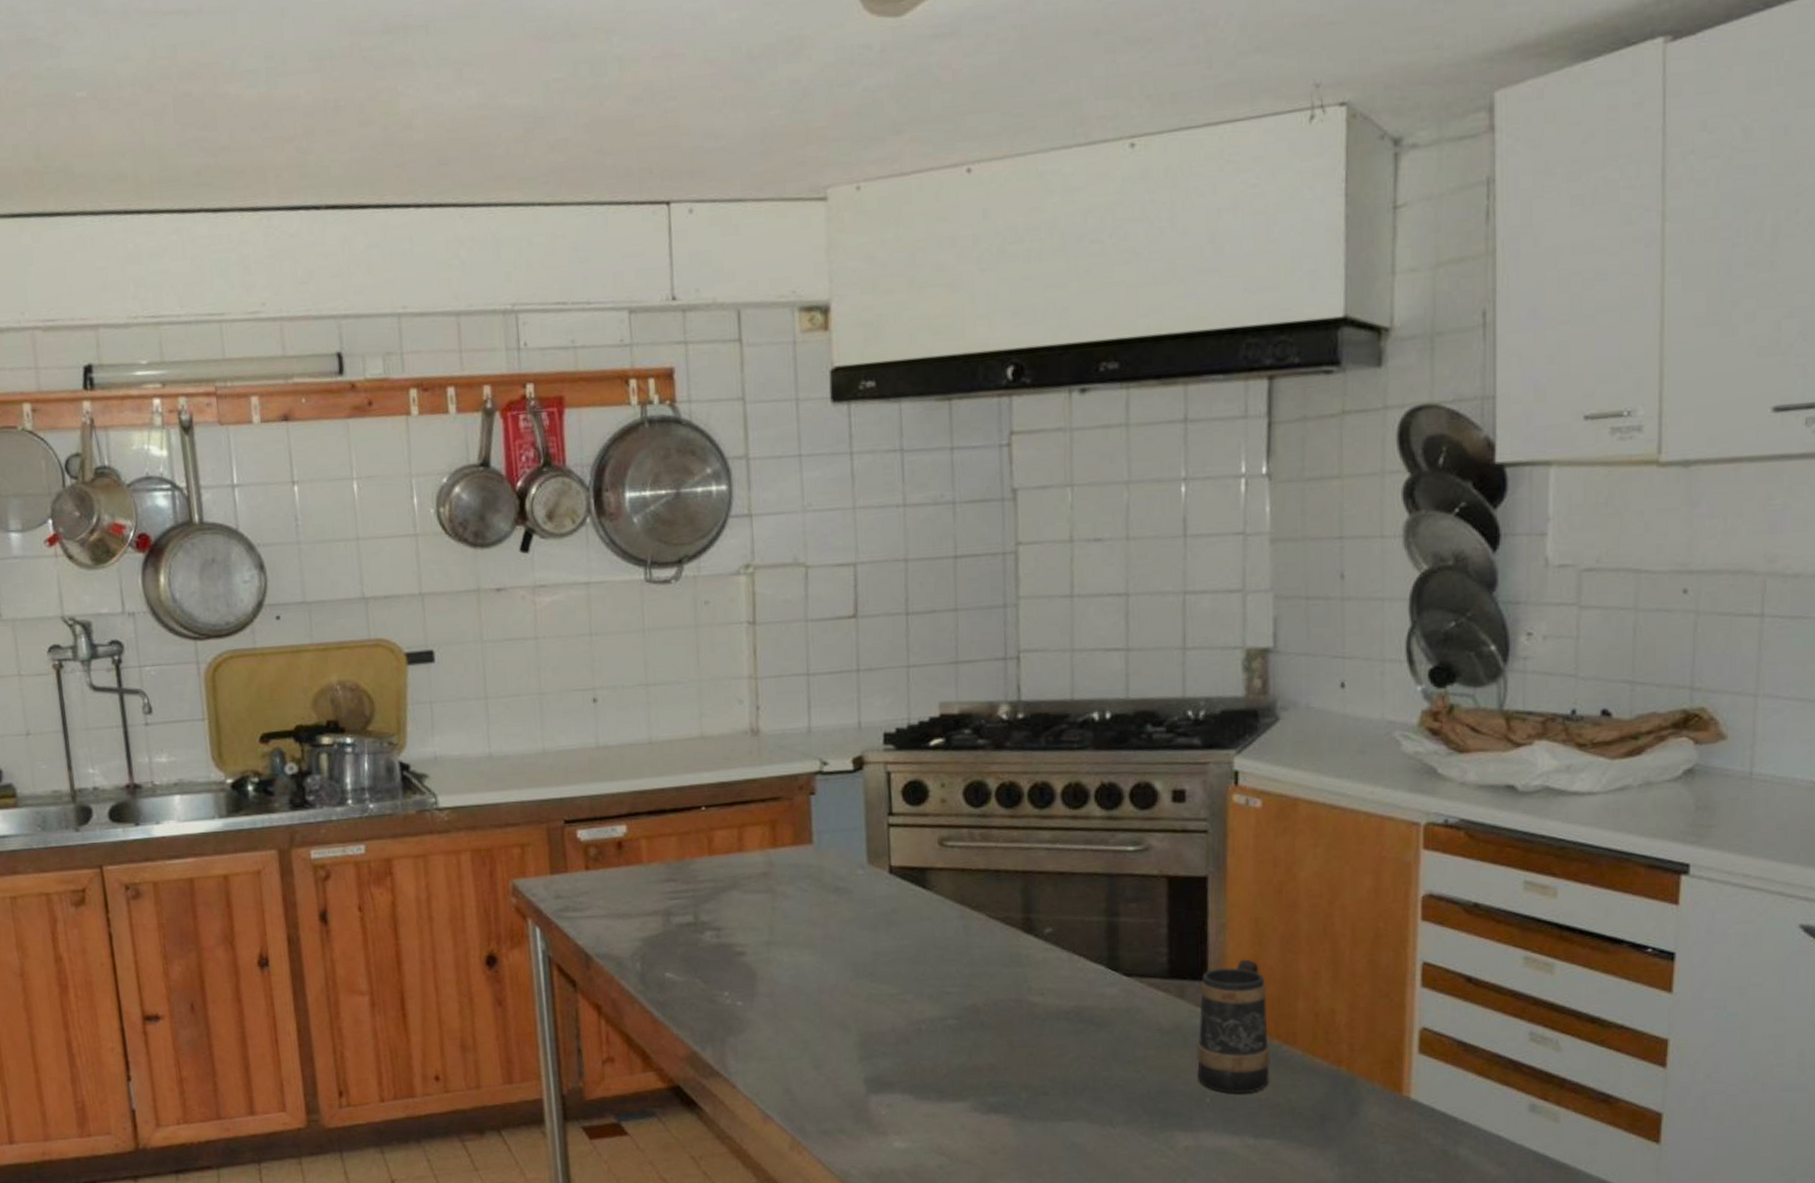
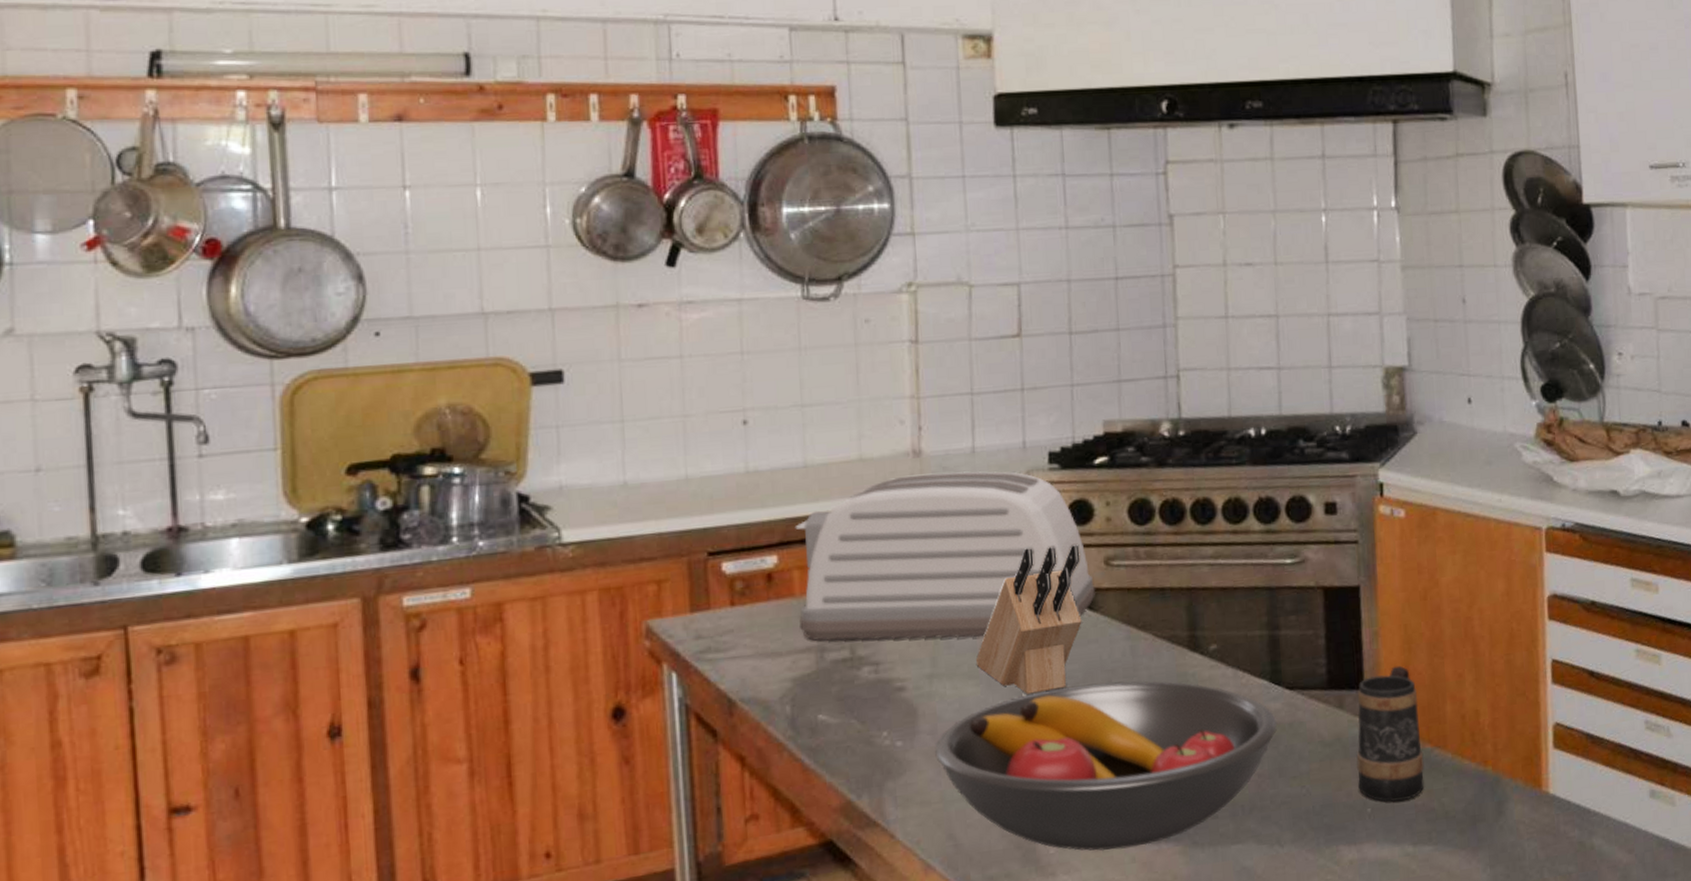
toaster: none [642,750,930,910] -> present [795,471,1096,641]
fruit bowl: none [773,958,1114,1116] -> present [935,680,1278,851]
knife block: none [811,824,915,966] -> present [975,544,1082,694]

